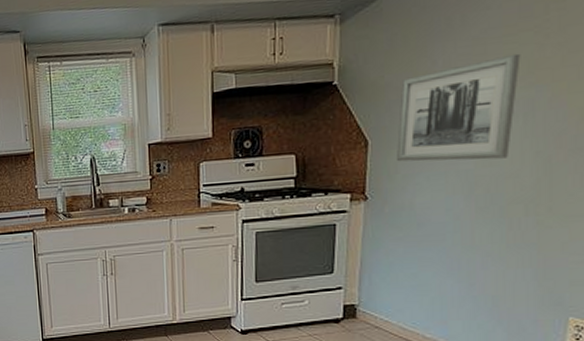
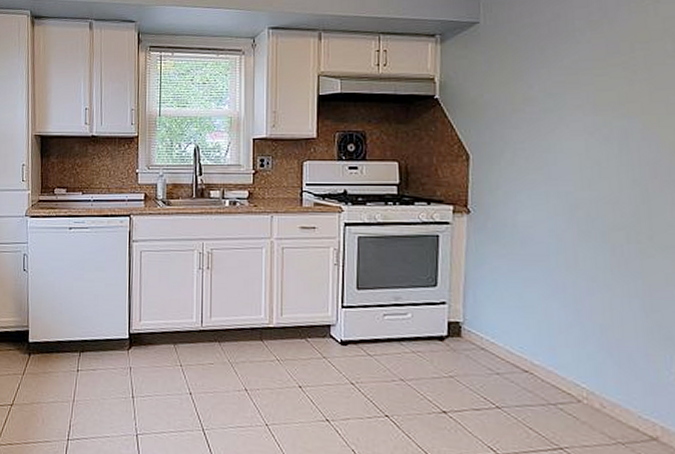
wall art: present [397,53,521,162] -> none [497,85,612,184]

